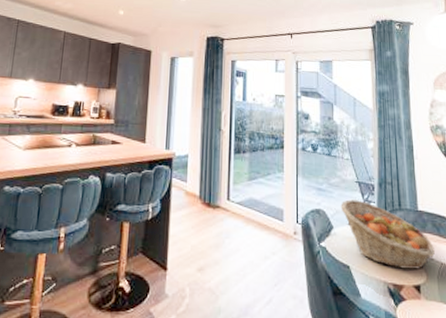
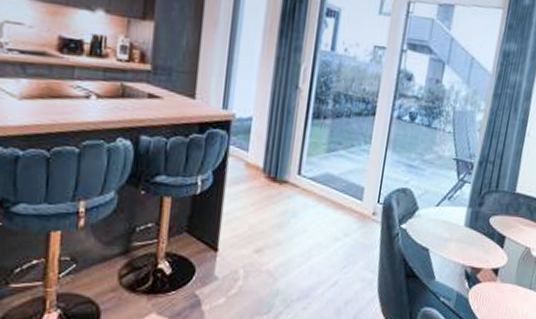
fruit basket: present [340,199,435,269] -> none [430,178,523,253]

